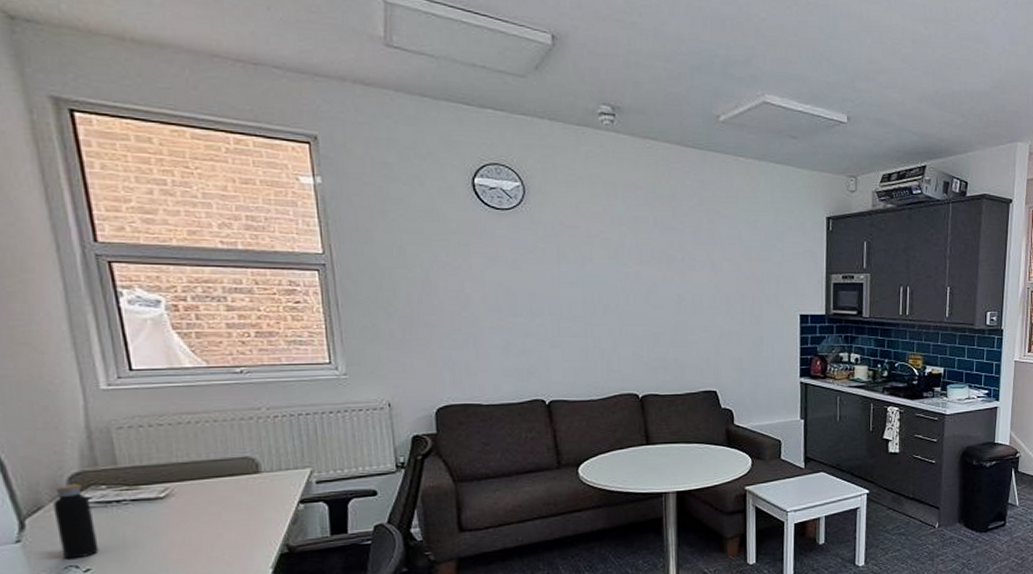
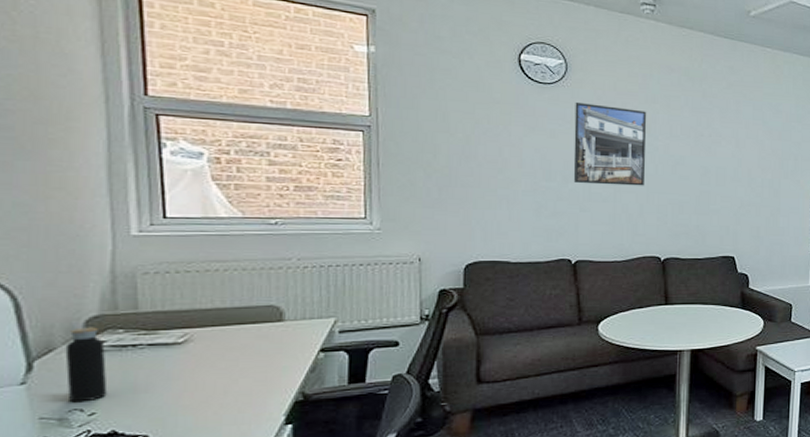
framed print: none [536,228,616,318] -> present [573,101,647,186]

